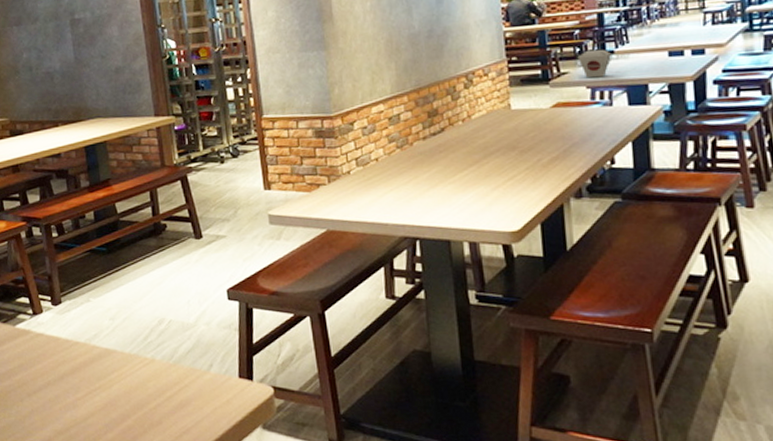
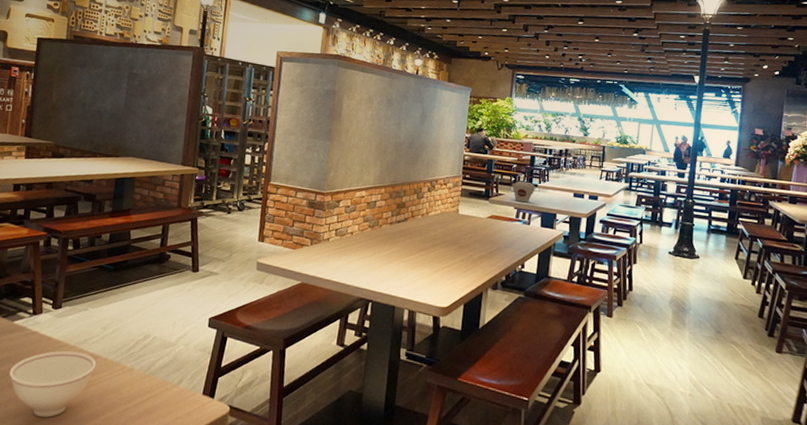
bowl: none [24,349,114,426] -> present [8,351,97,418]

